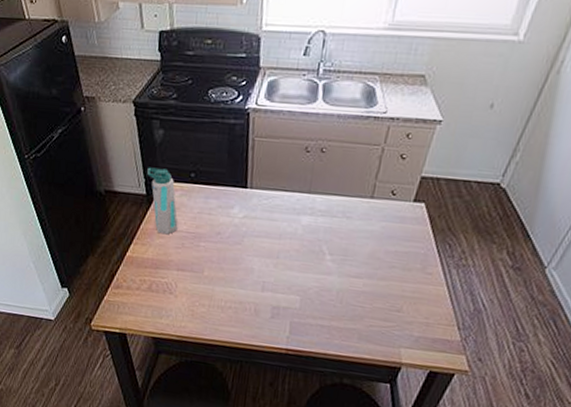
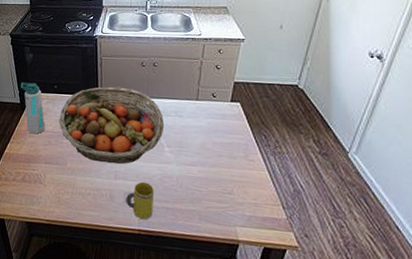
fruit basket: none [195,177,329,274] -> present [58,87,165,164]
mug: none [273,294,308,337] -> present [126,181,154,219]

